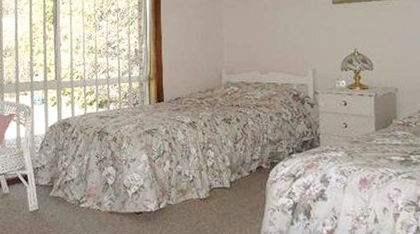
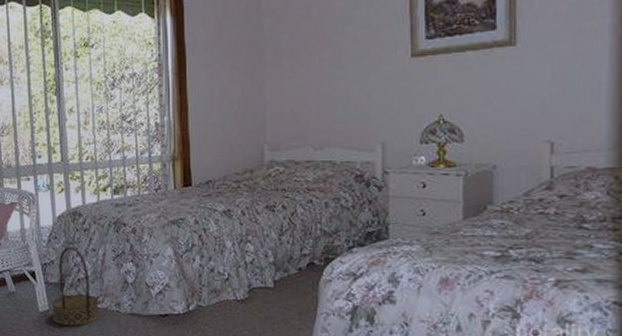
basket: none [41,153,83,224] -> present [52,246,100,326]

